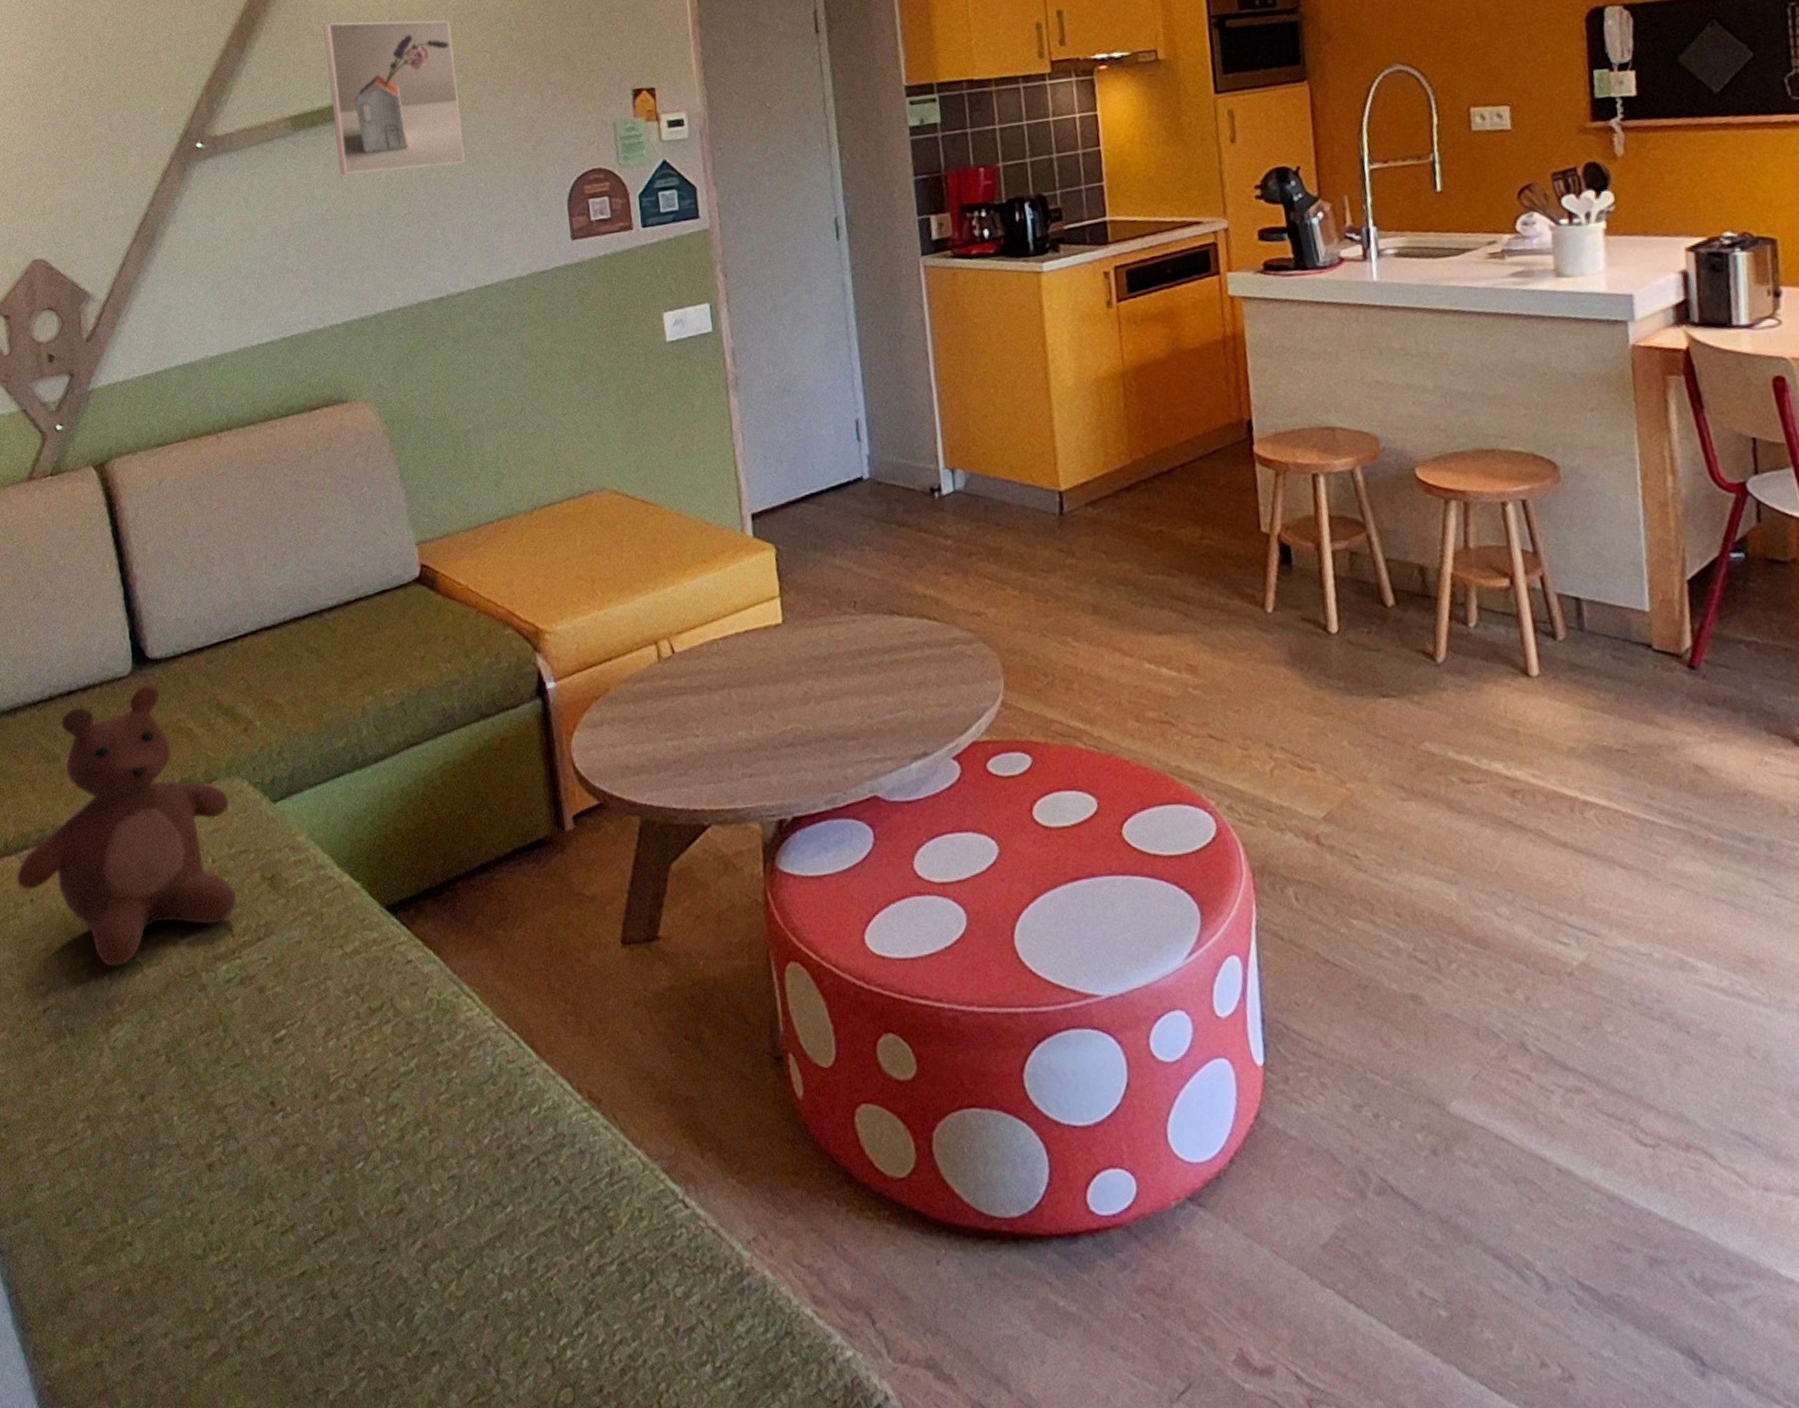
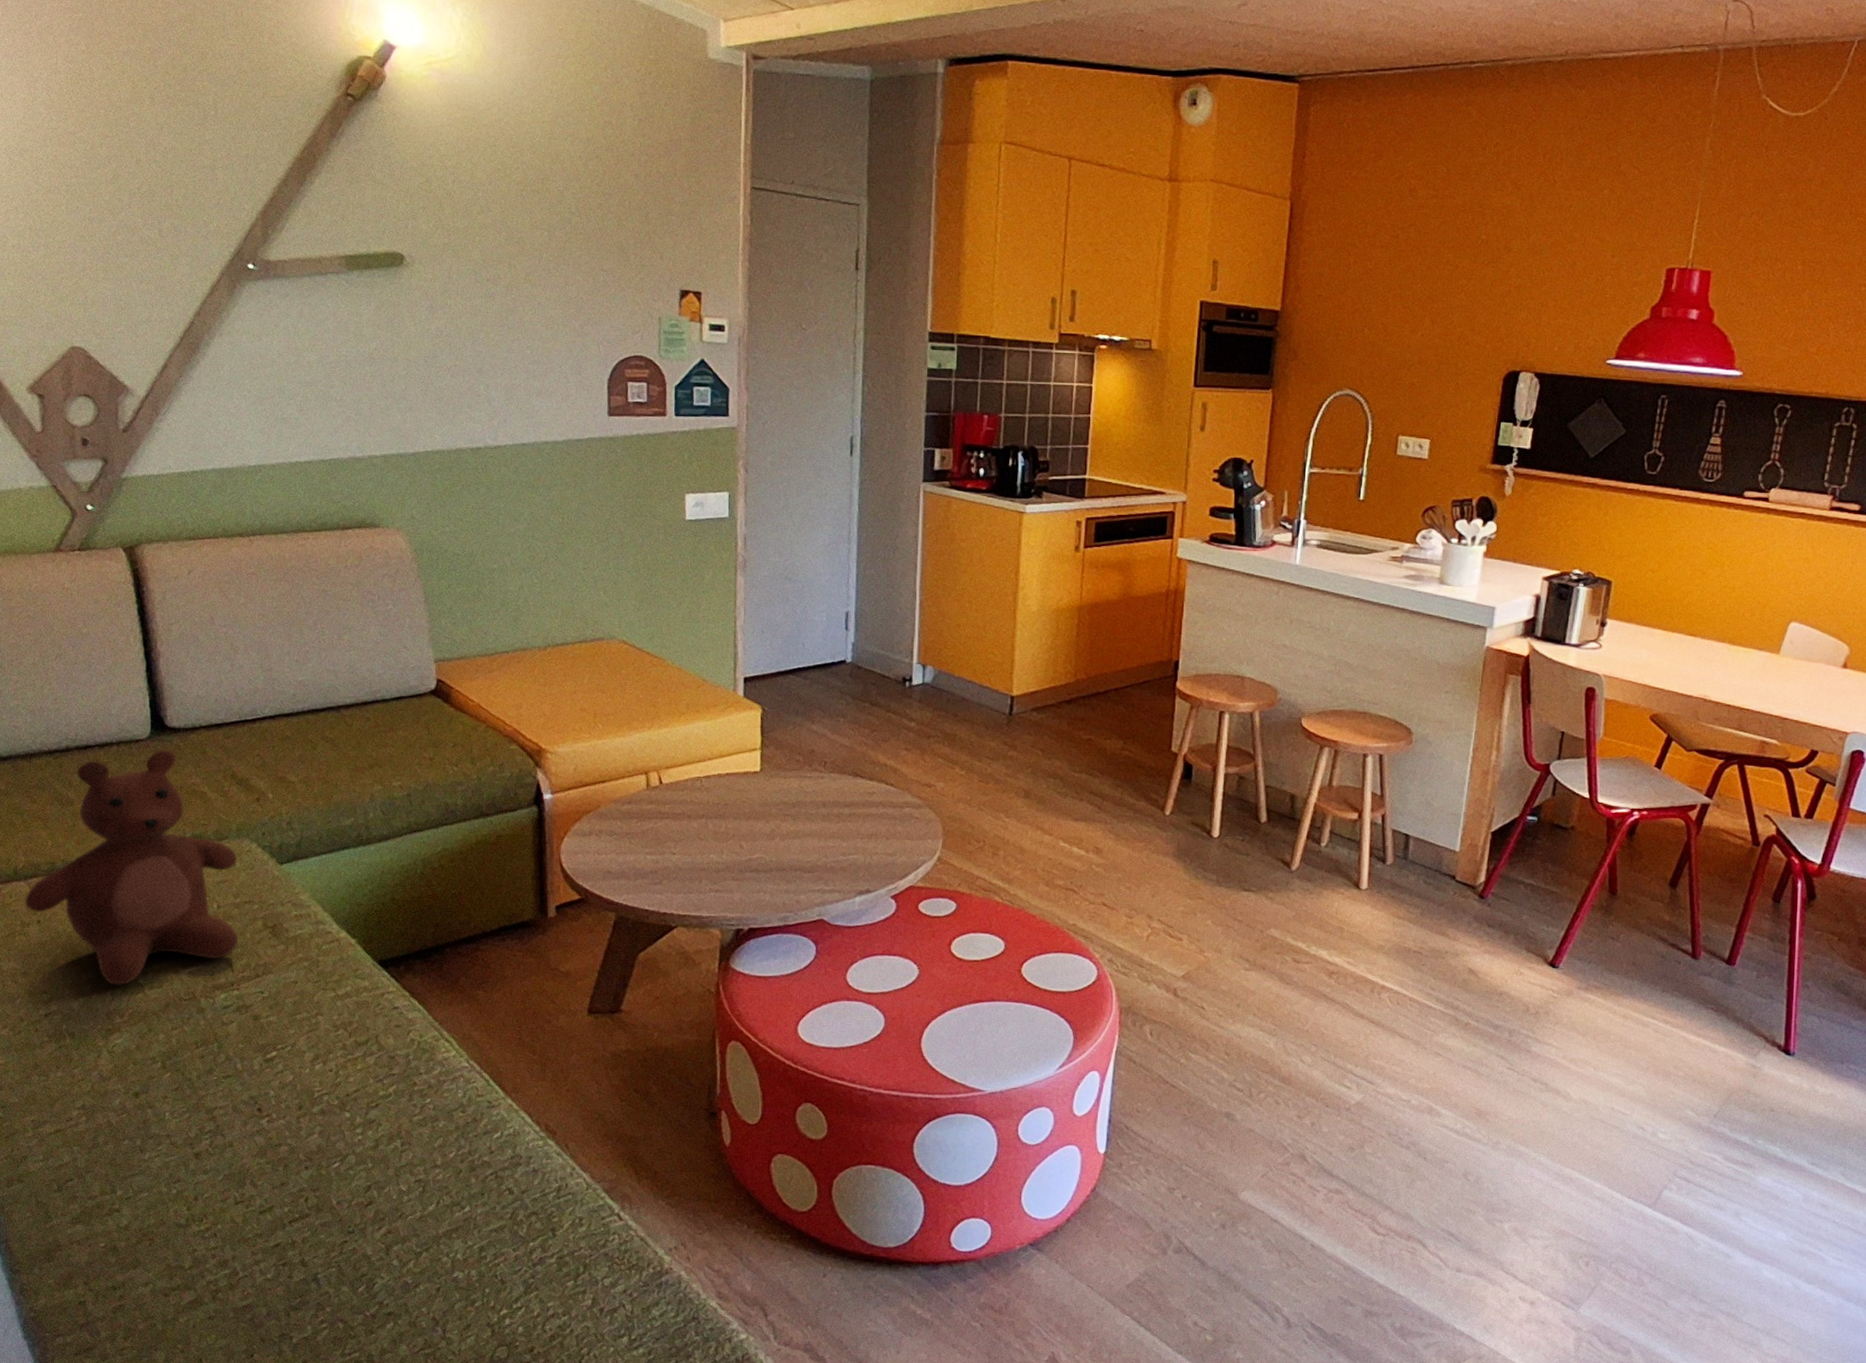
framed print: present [322,20,466,175] -> none [385,173,515,330]

